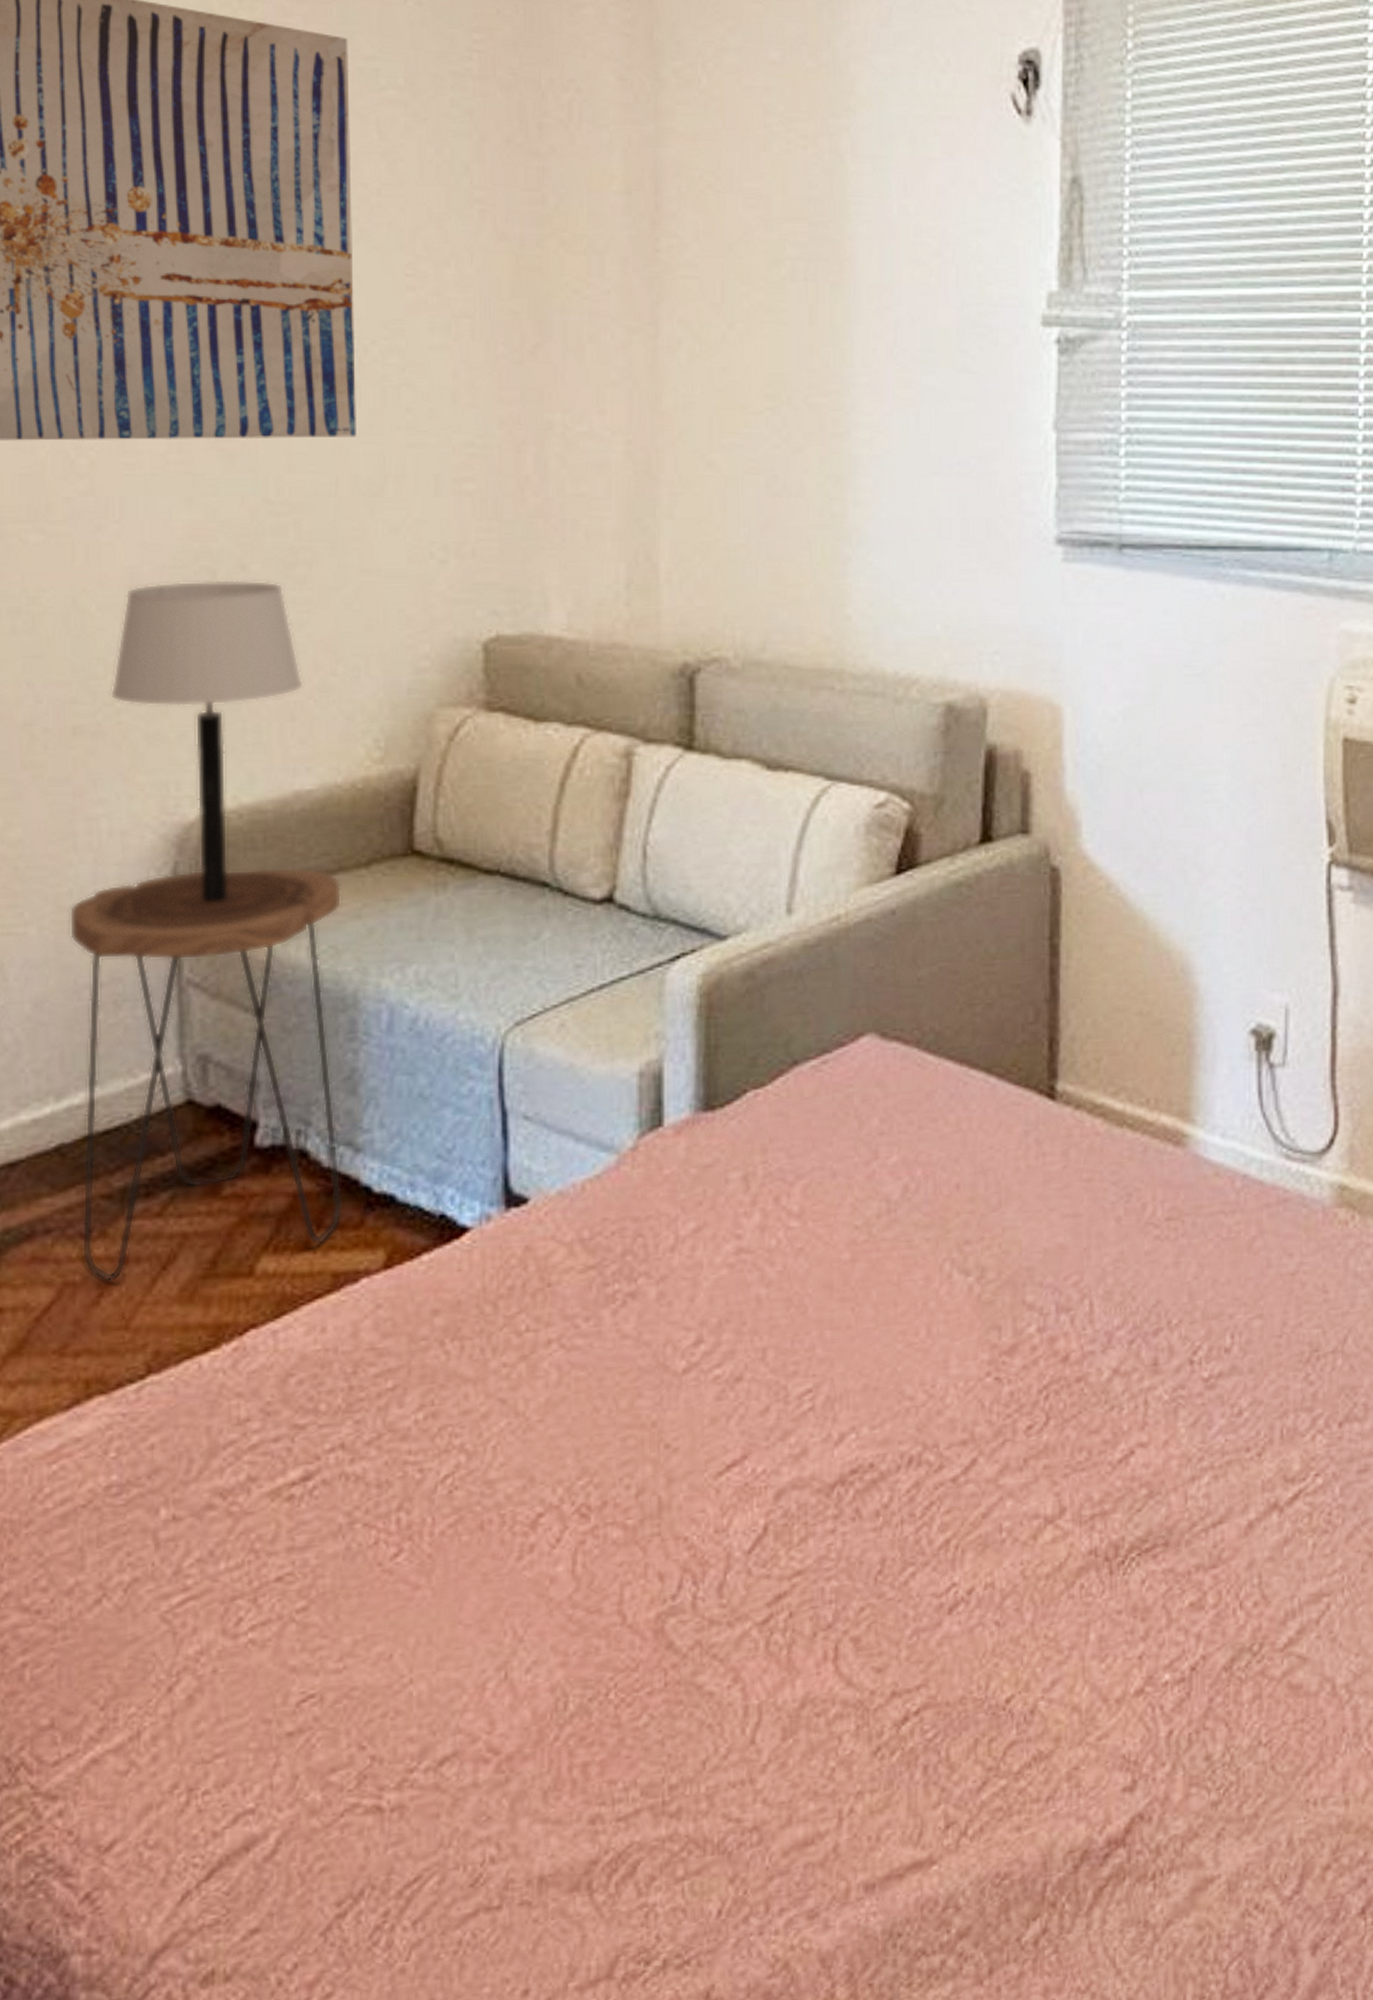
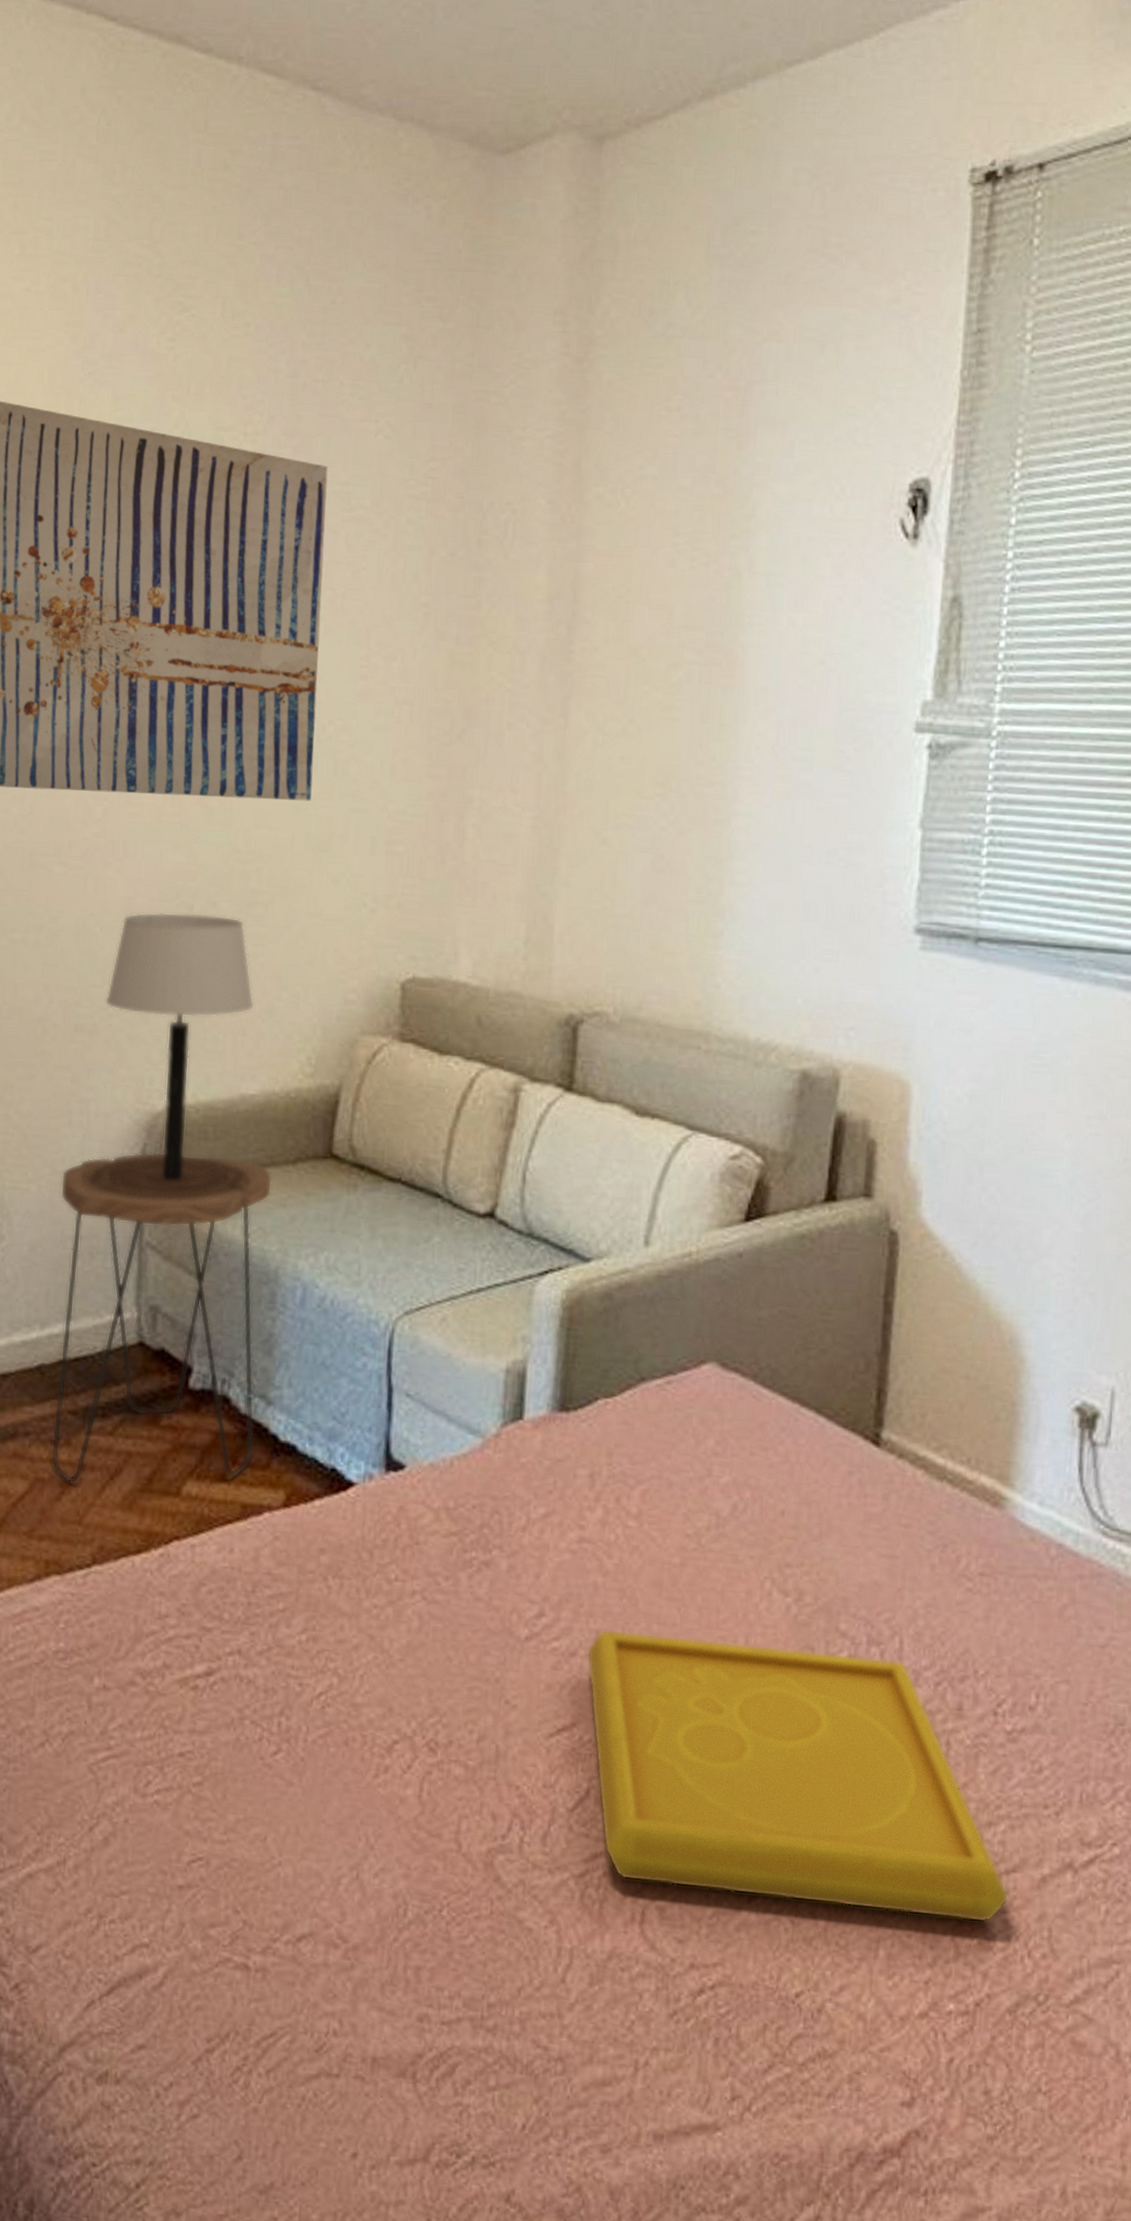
serving tray: none [754,1324,1217,1616] -> present [587,1629,1009,1923]

